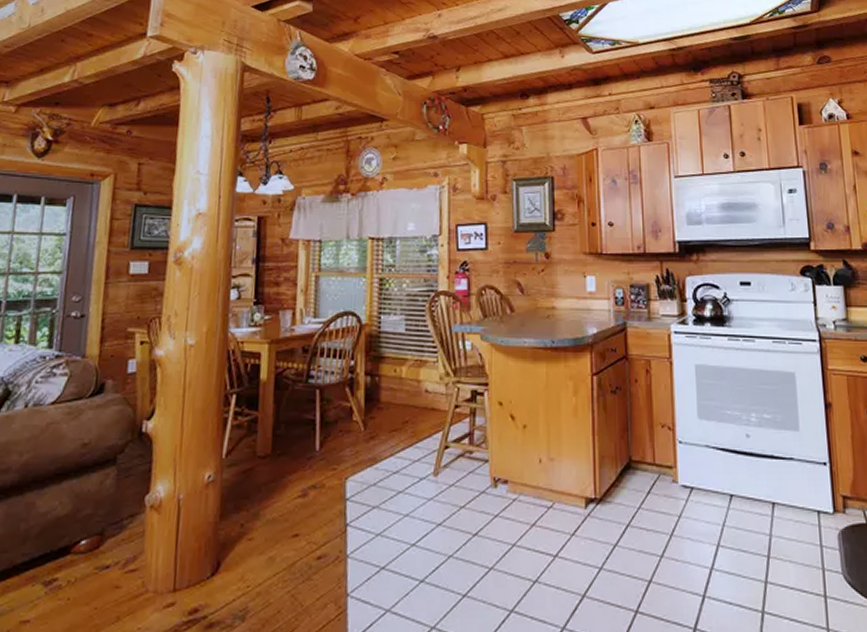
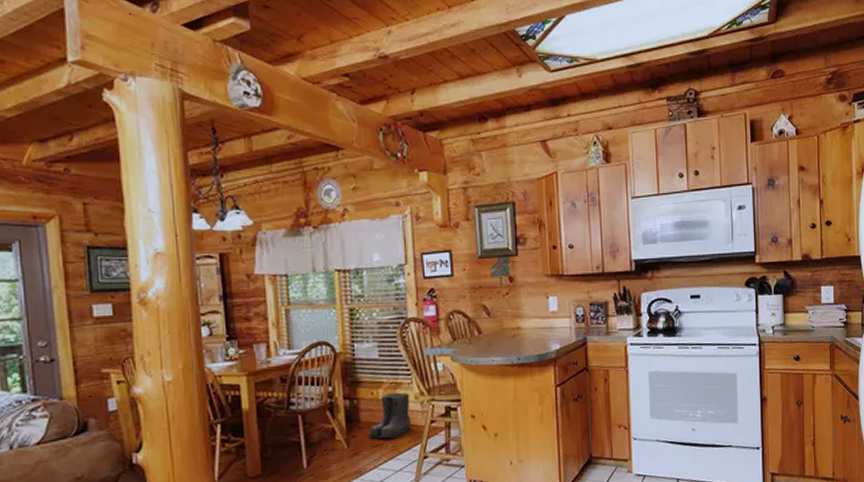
boots: none [388,371,435,423] -> present [368,392,412,440]

